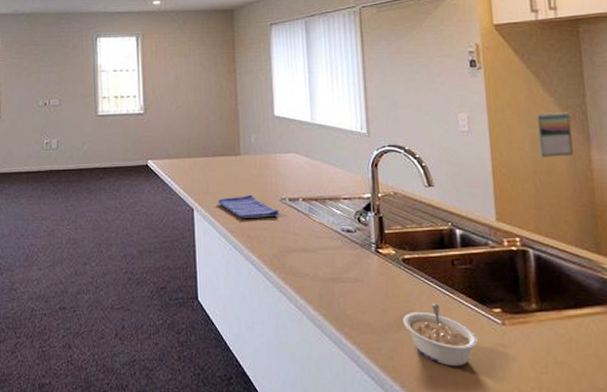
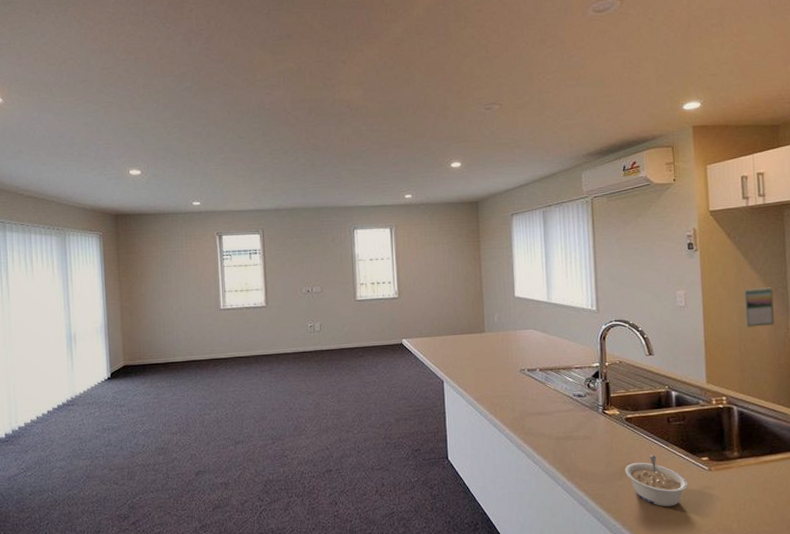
dish towel: present [218,194,279,219] -> none [465,366,519,388]

